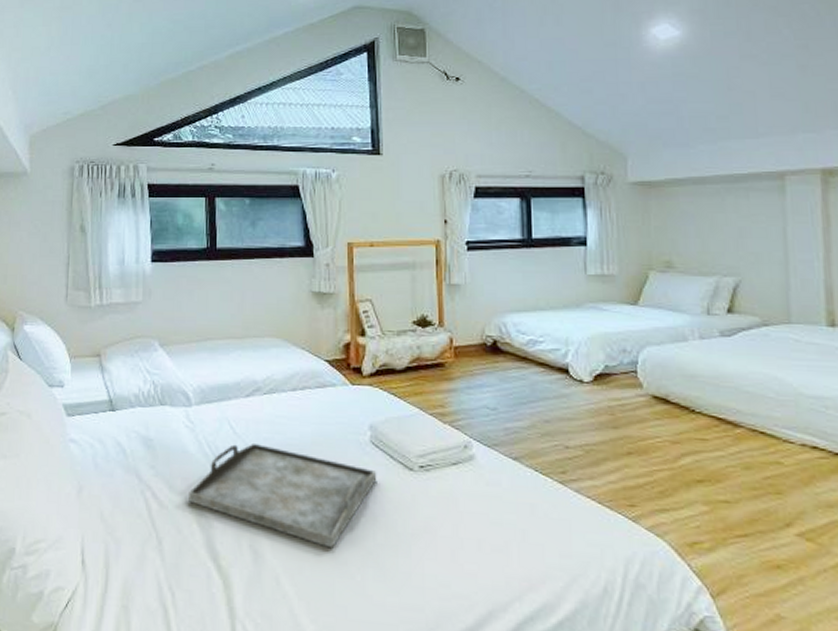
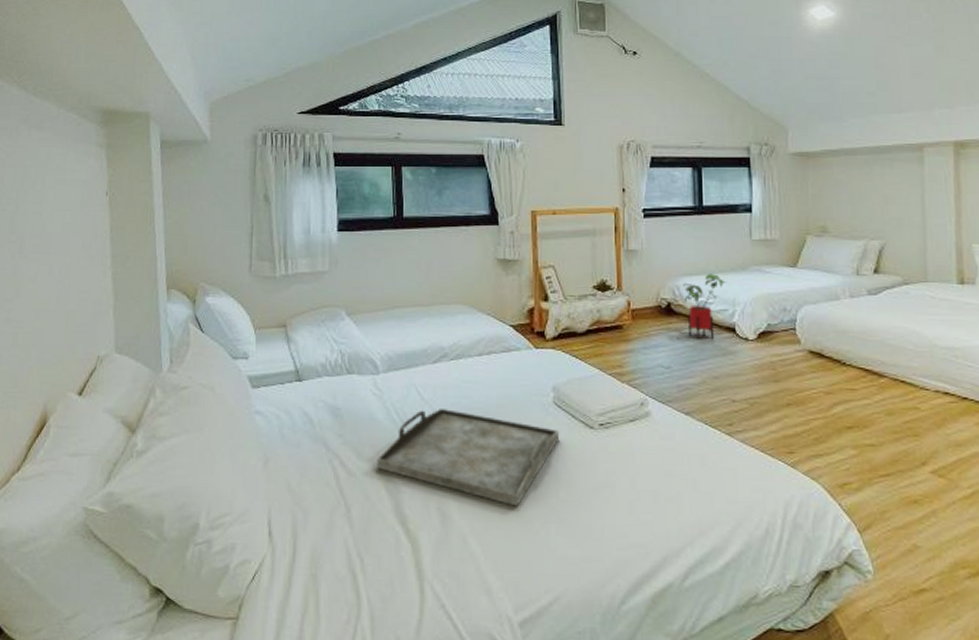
house plant: none [509,309,558,381] -> present [682,272,726,340]

